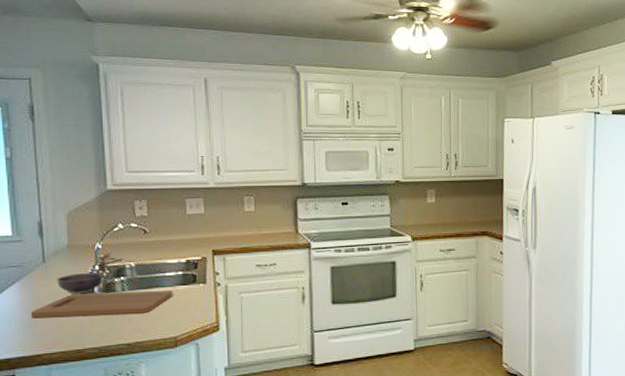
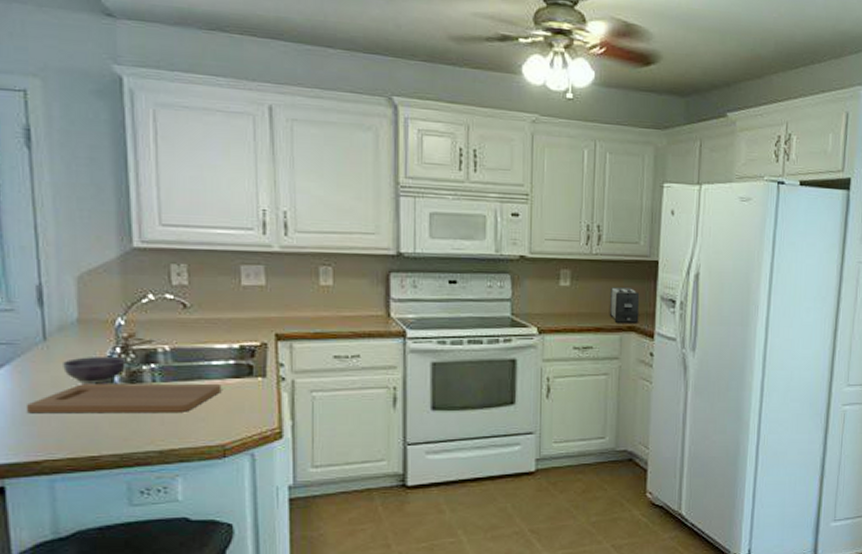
toaster: none [466,201,490,230] -> present [609,287,640,324]

